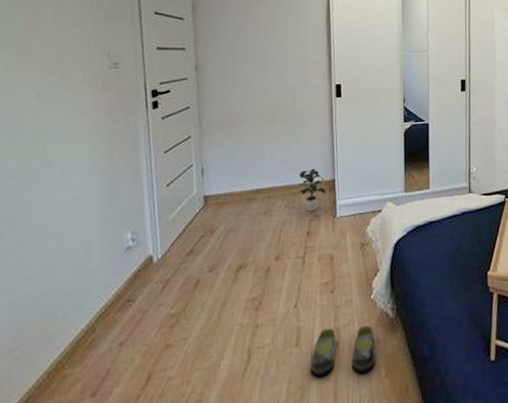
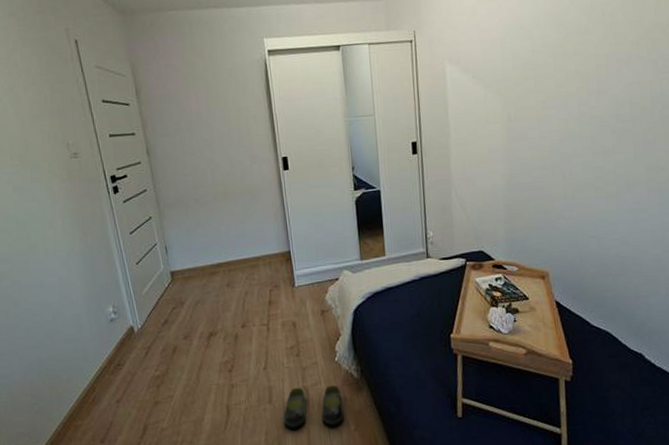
potted plant: present [299,168,326,212] -> none [255,241,283,283]

